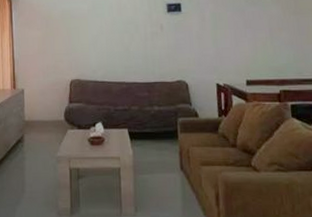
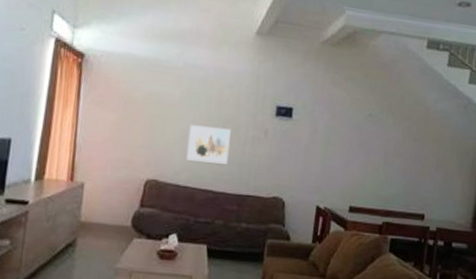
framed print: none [99,29,134,60] -> present [186,125,231,164]

